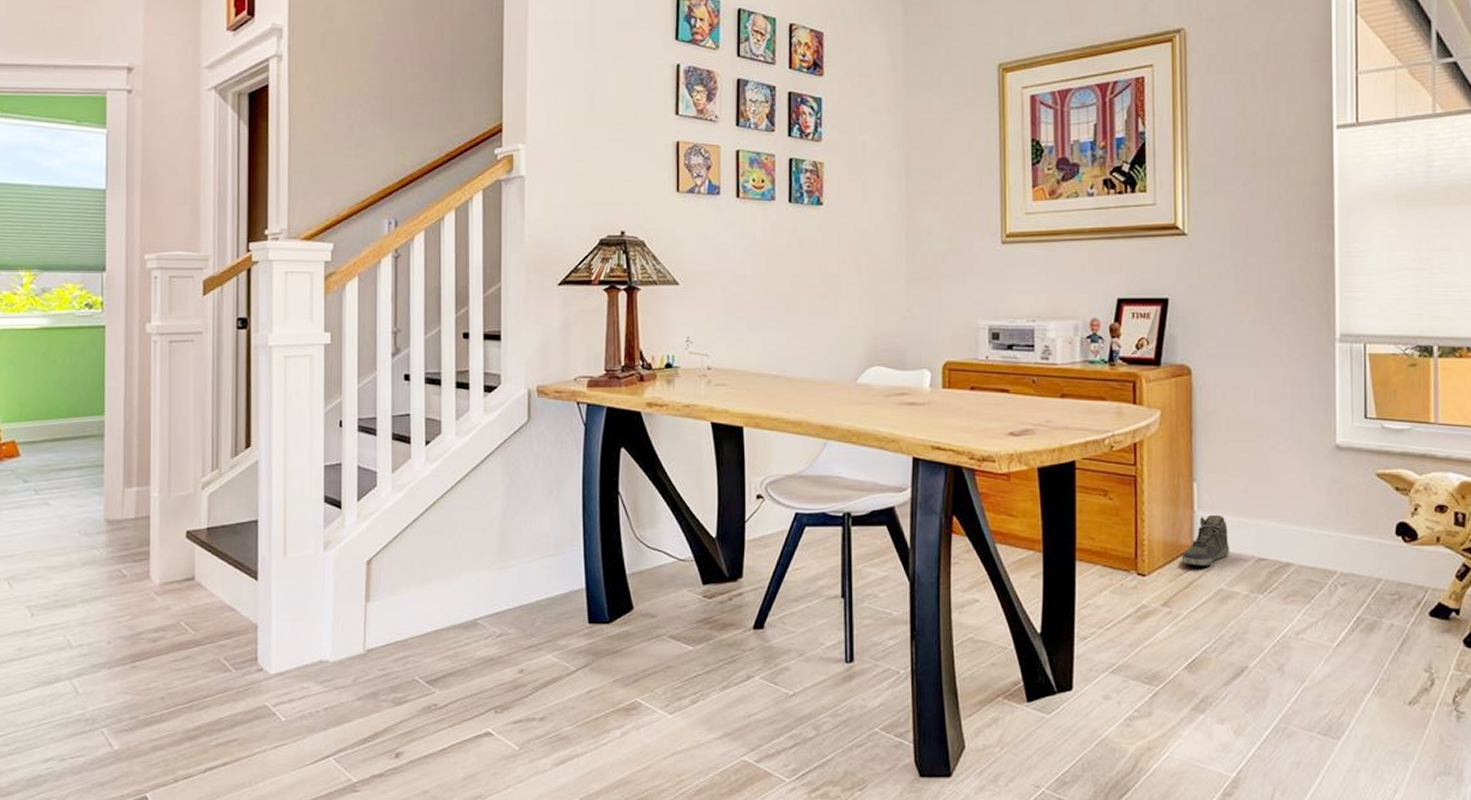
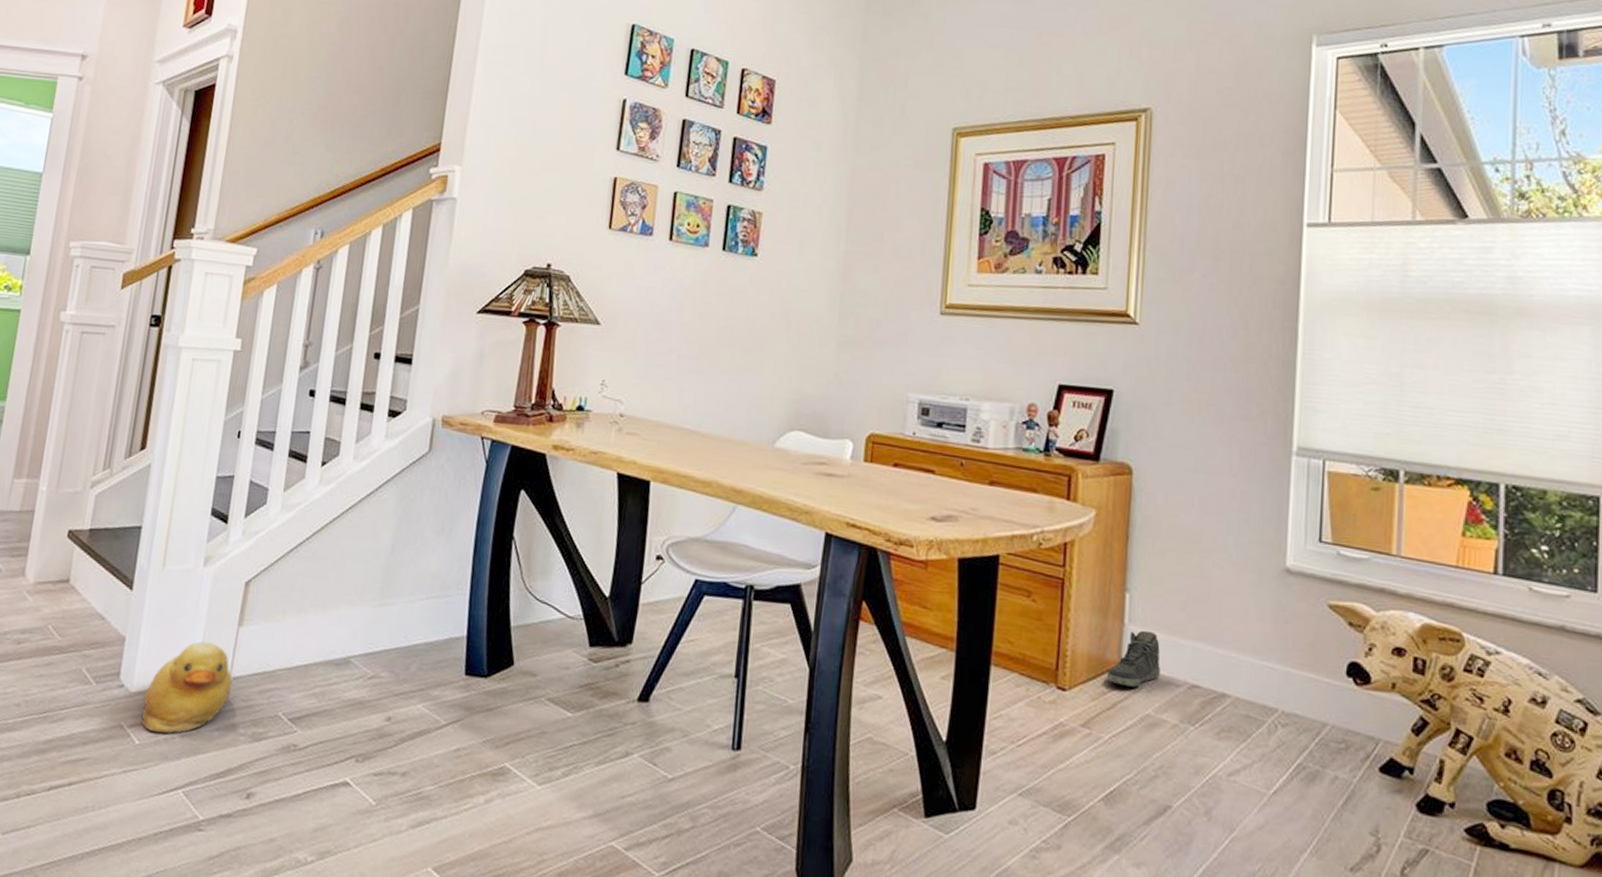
rubber duck: none [284,620,368,709] -> present [141,641,232,734]

